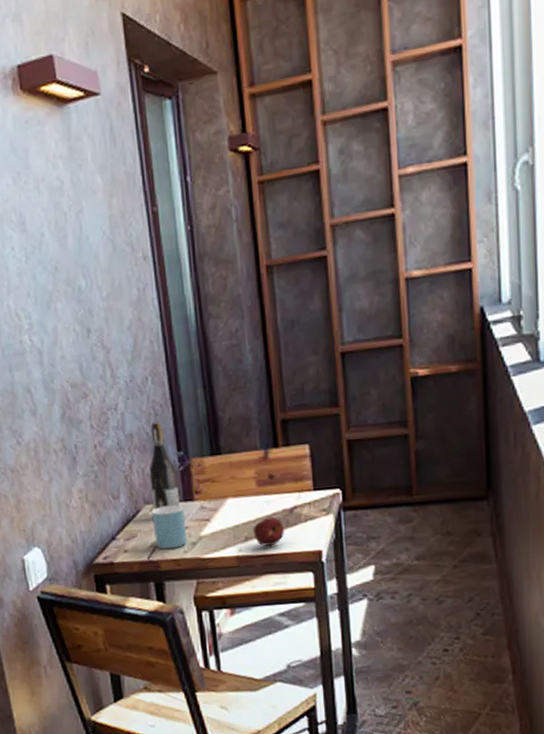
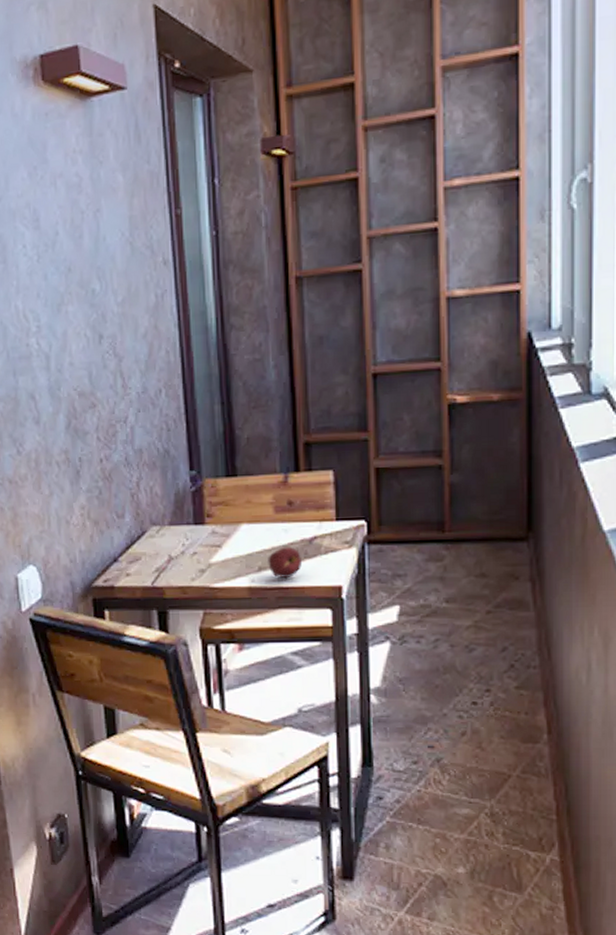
wine bottle: present [149,421,180,510] -> none [158,437,190,532]
mug: present [151,505,188,549] -> none [158,527,196,575]

